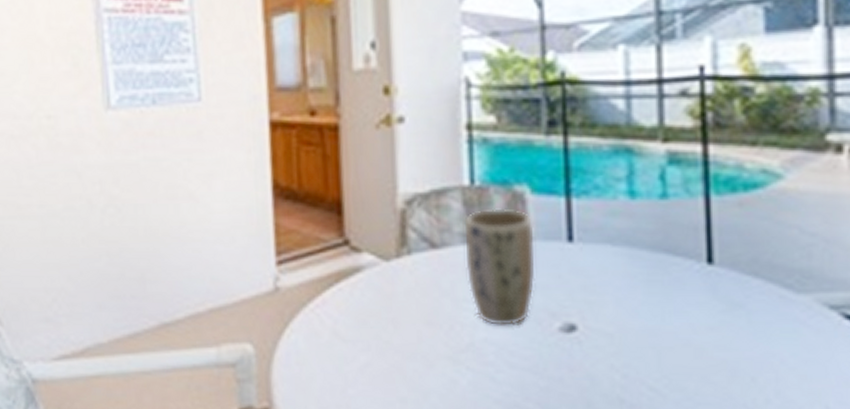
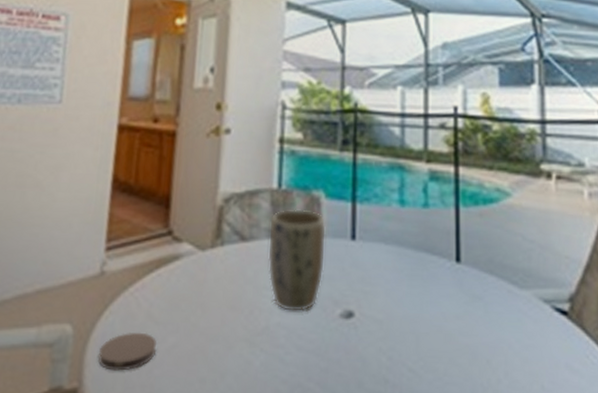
coaster: none [286,350,347,391] -> present [98,332,156,371]

